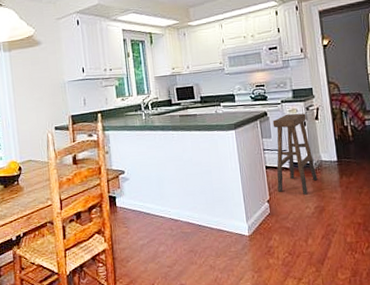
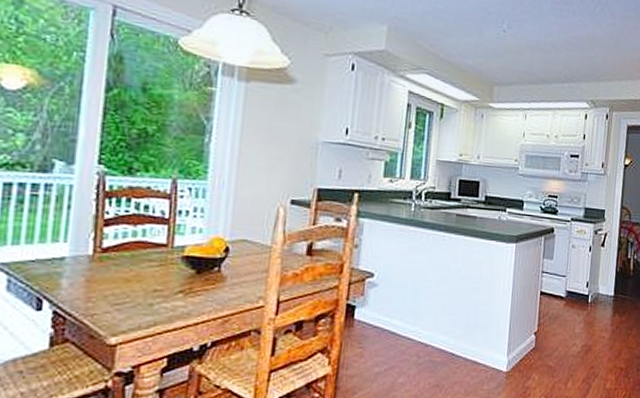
stool: present [272,113,318,195] -> none [548,234,593,331]

